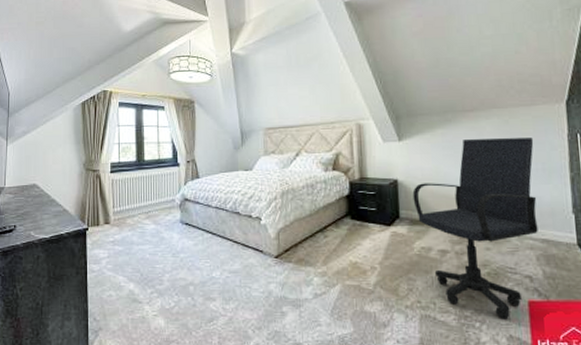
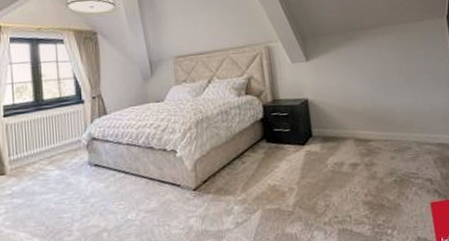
office chair: present [412,138,538,320] -> none [322,50,434,223]

